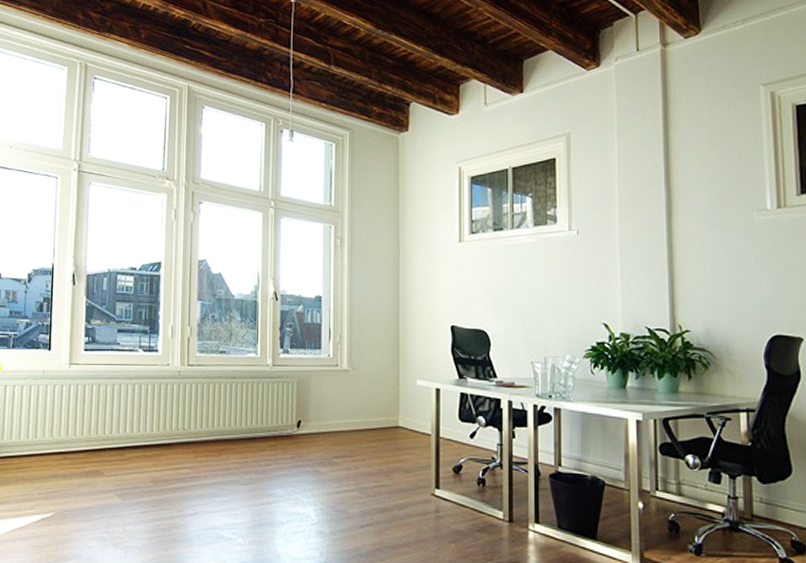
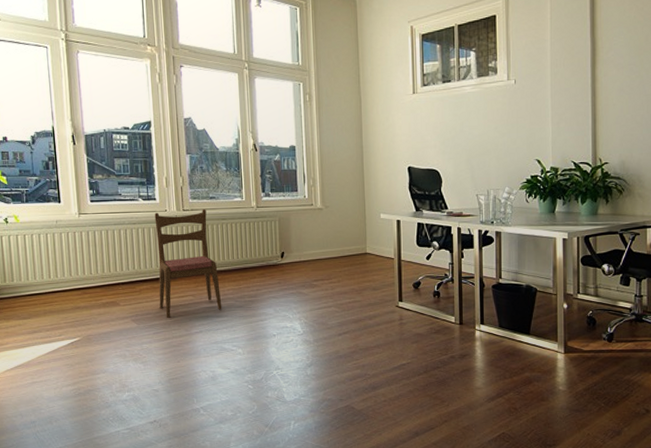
dining chair: none [150,364,224,494] -> present [154,208,222,318]

